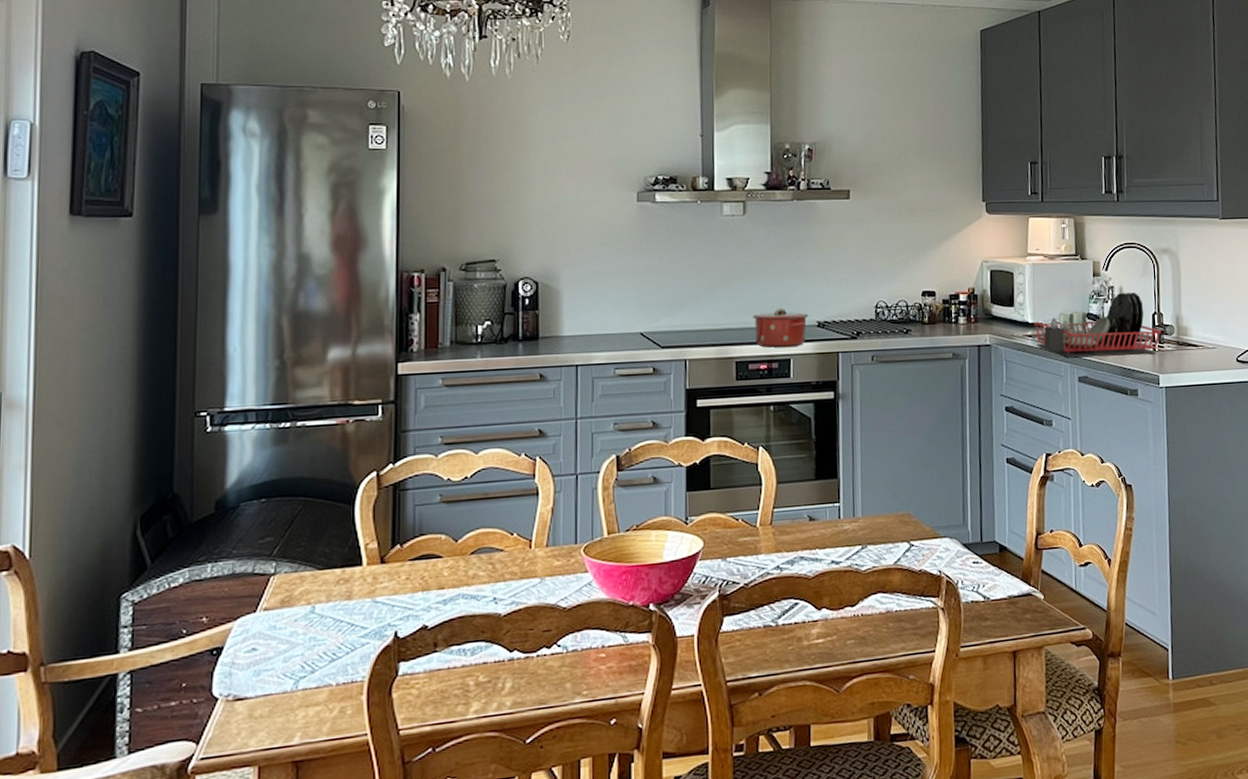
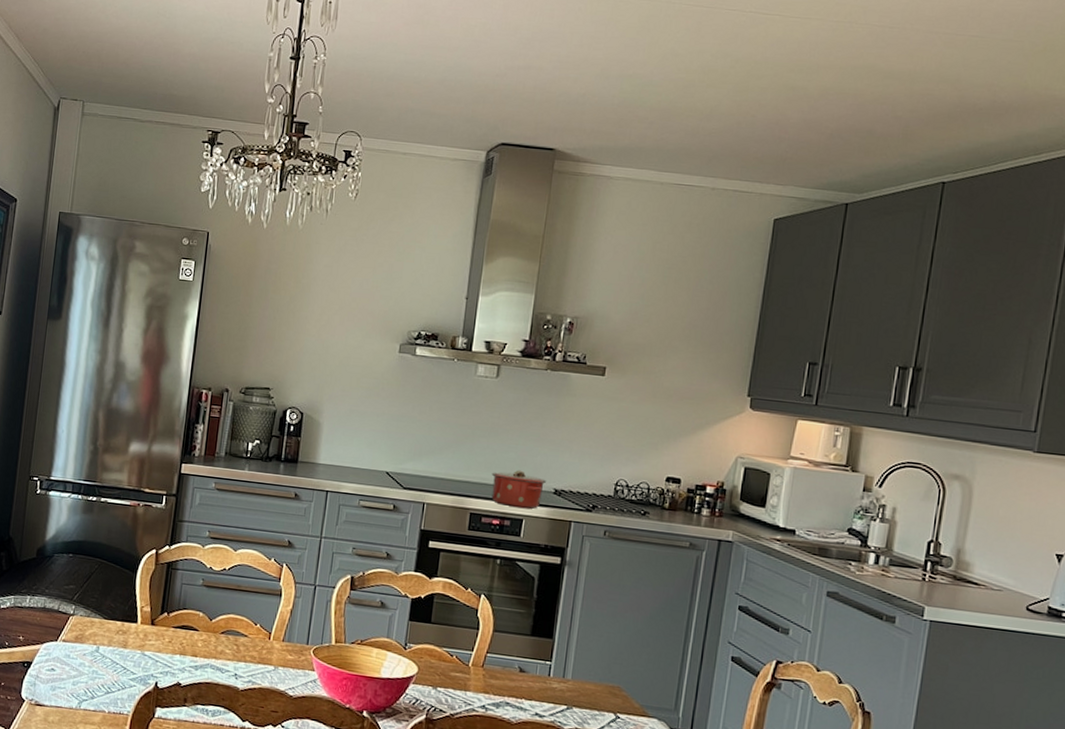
dish rack: present [1033,292,1162,358] -> none [784,513,936,585]

